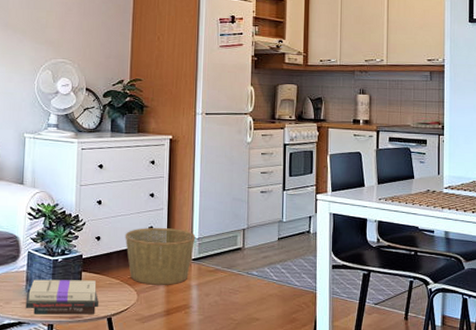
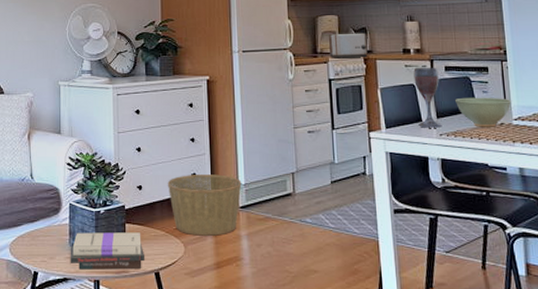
toaster: none [286,101,323,126] -> present [328,32,368,59]
cup: none [361,138,383,193] -> present [413,68,442,128]
bowl: none [395,166,444,194] -> present [454,97,511,127]

